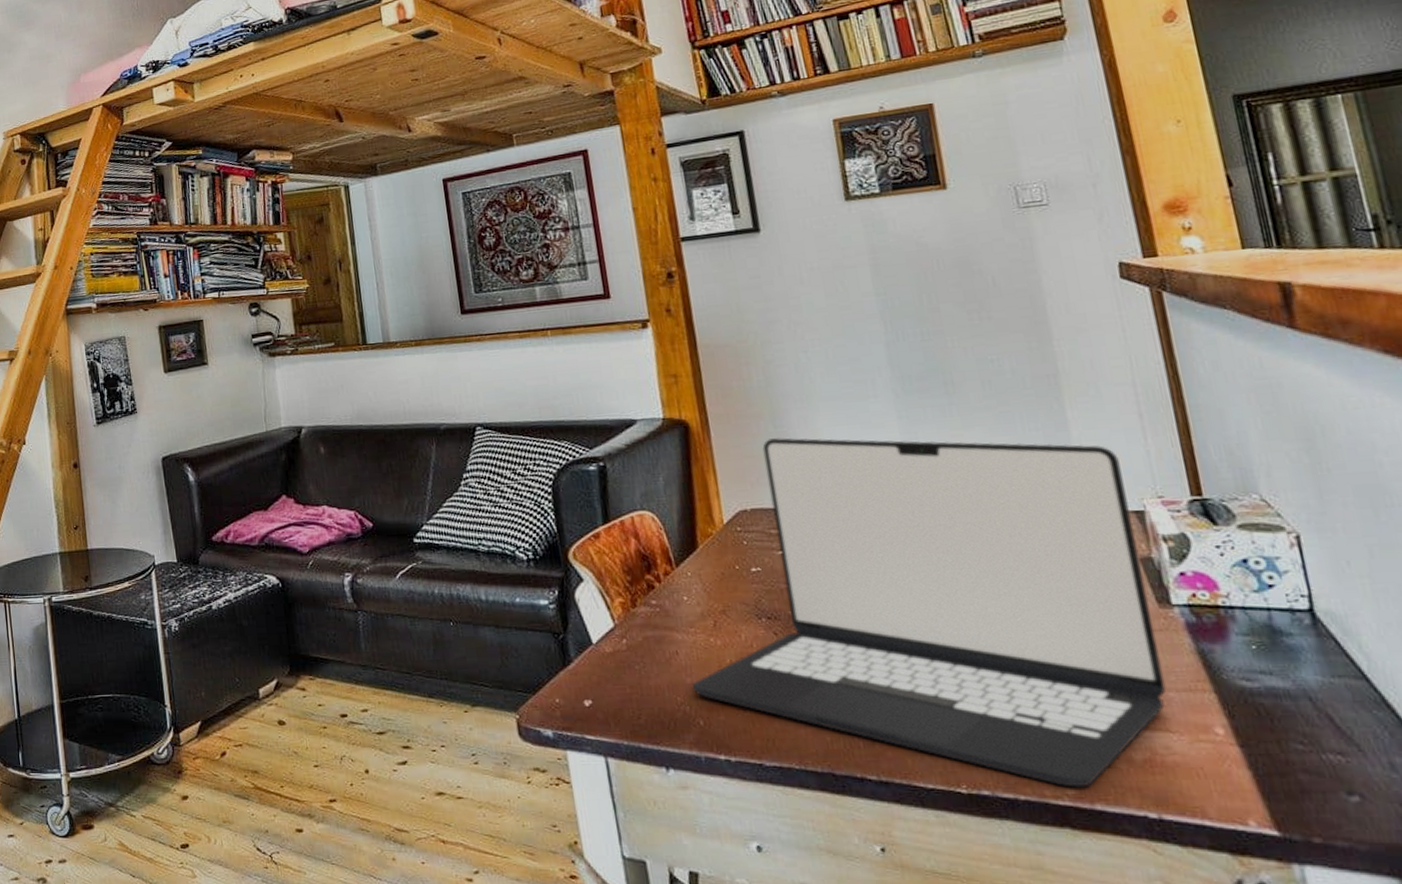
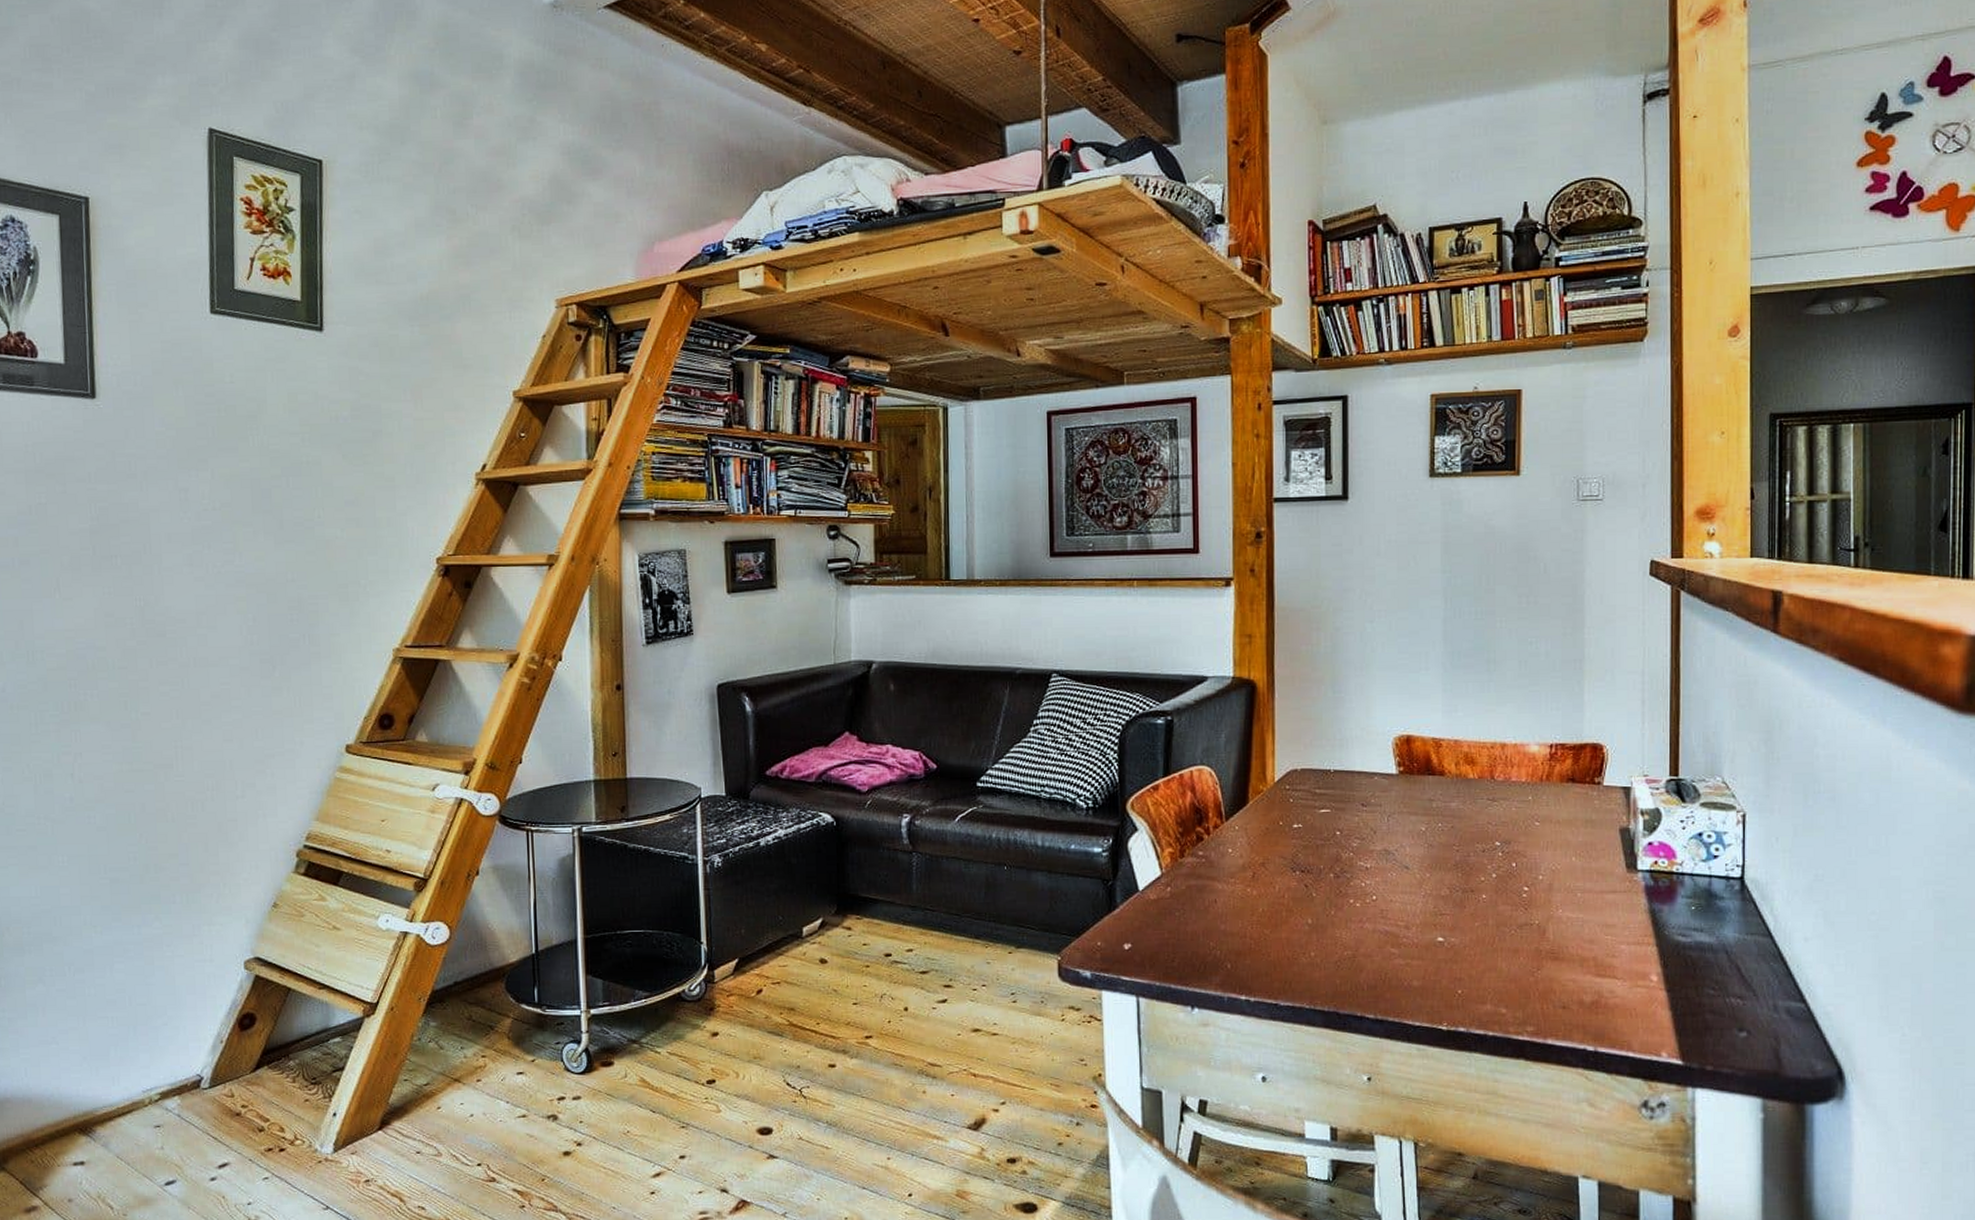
laptop: present [692,437,1167,788] -> none [1225,703,1620,1025]

